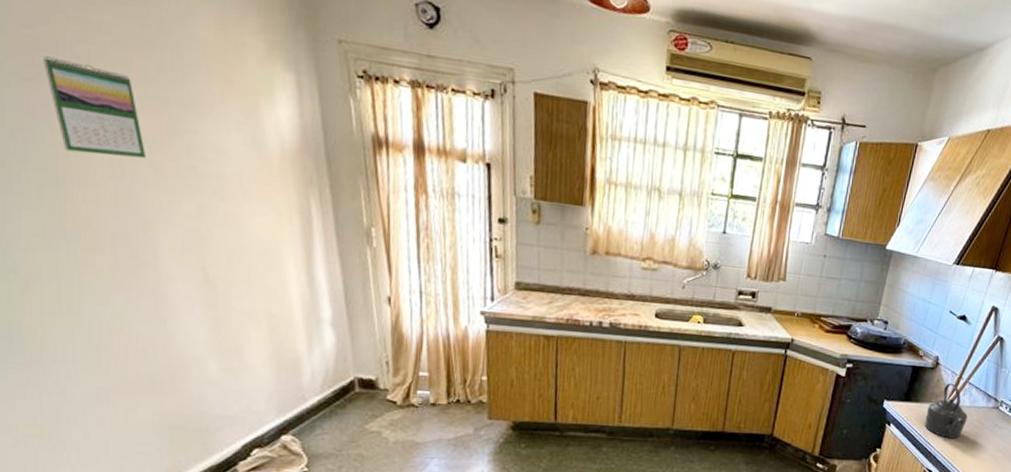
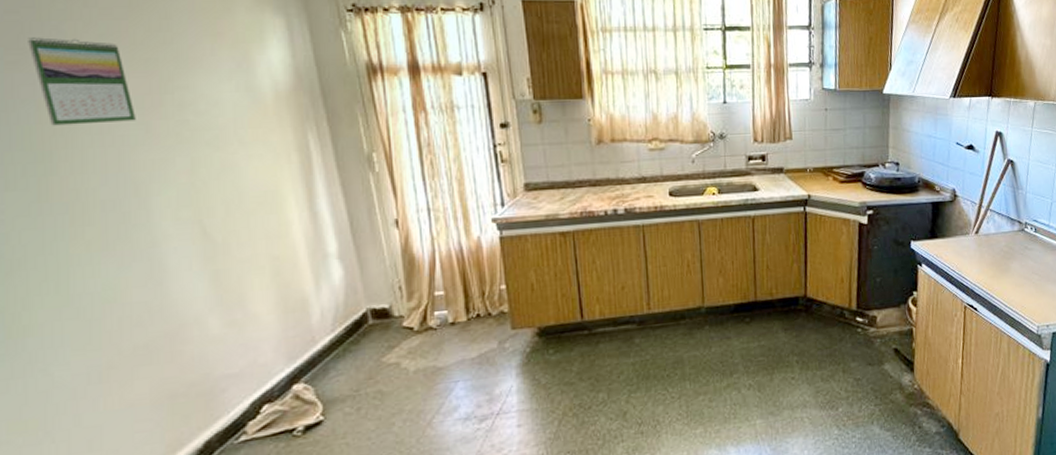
kettle: present [924,383,968,439] -> none [954,213,996,269]

